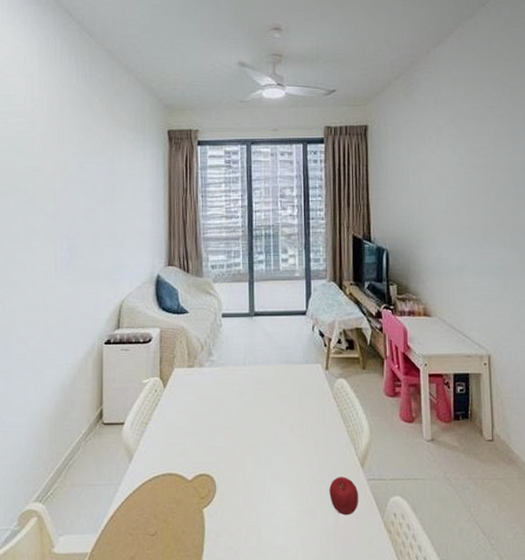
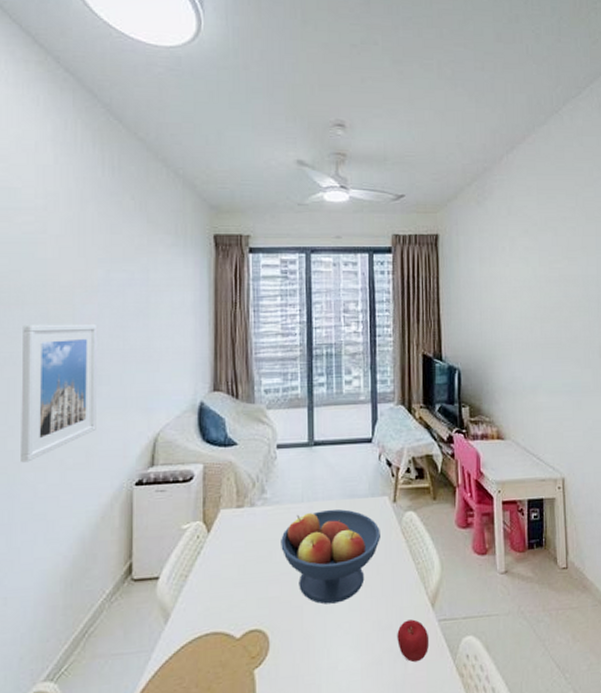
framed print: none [15,207,74,322] -> present [21,323,98,463]
fruit bowl: none [226,373,314,457] -> present [281,509,380,605]

